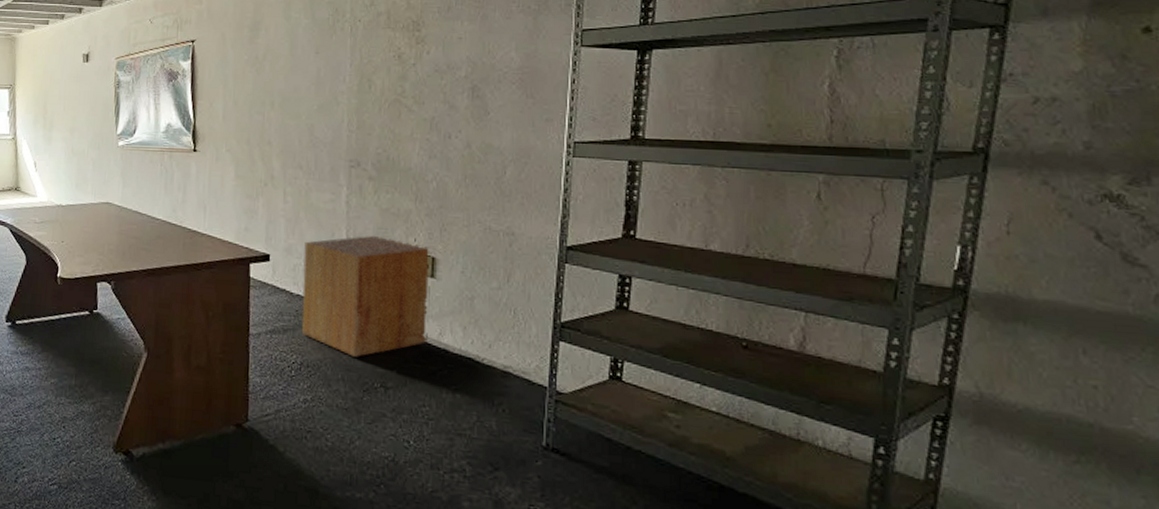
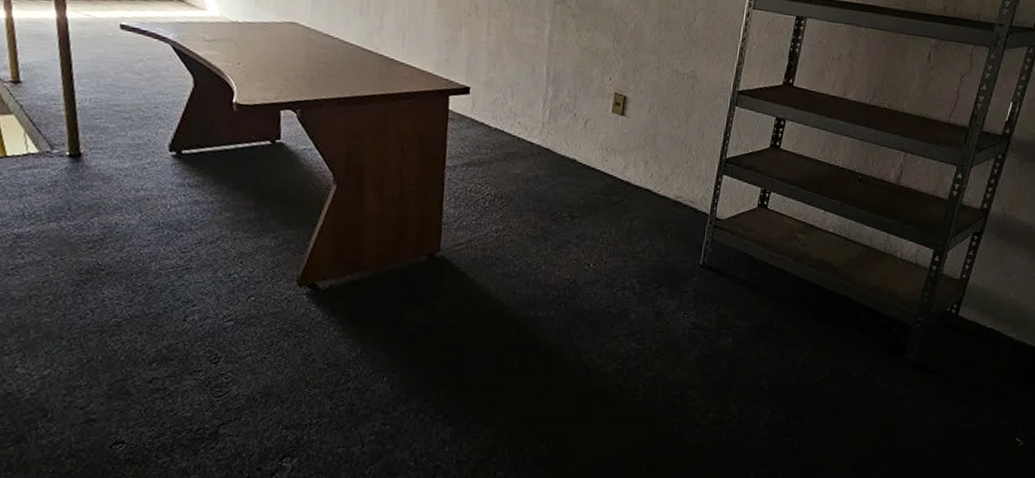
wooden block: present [301,235,430,357] -> none [497,72,622,189]

